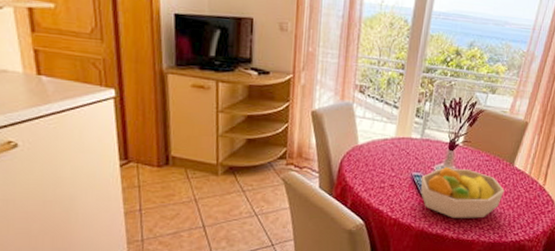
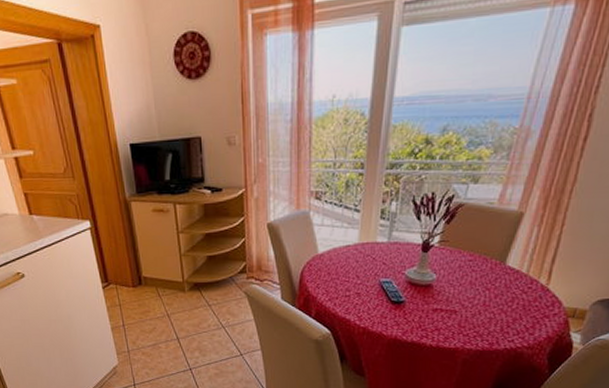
fruit bowl: present [420,166,505,218] -> none [390,270,495,325]

